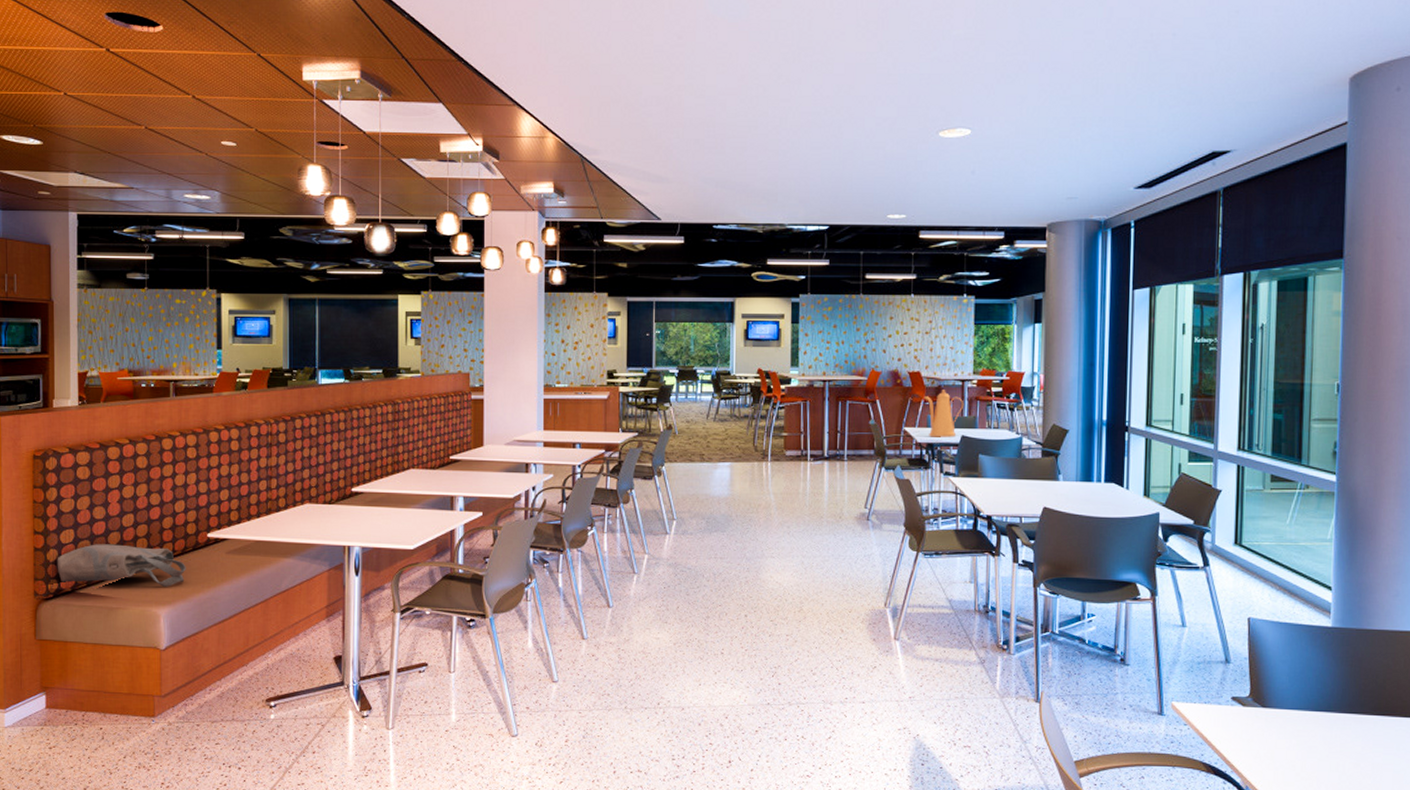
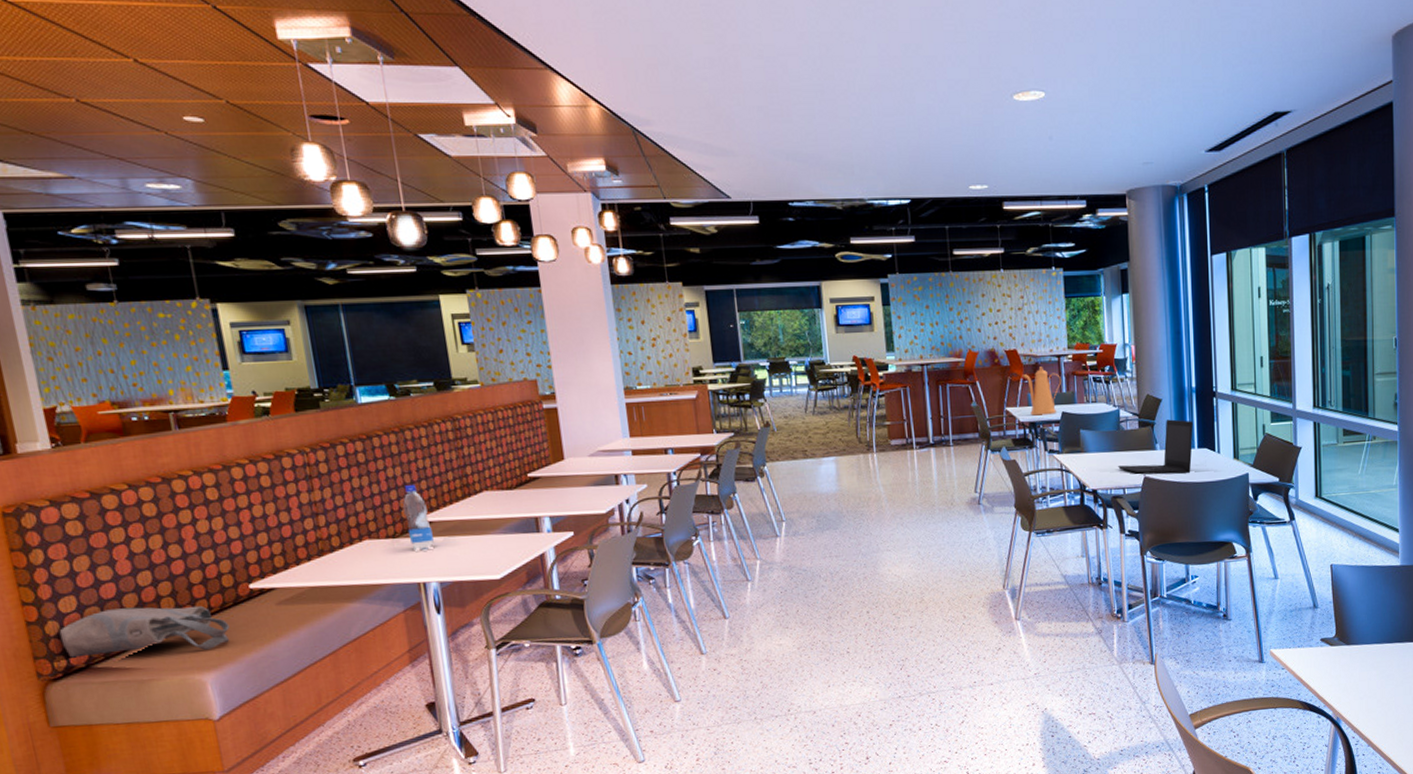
bottle: none [341,458,362,519] -> present [402,485,435,553]
laptop: none [1016,451,1101,508] -> present [1118,419,1193,475]

